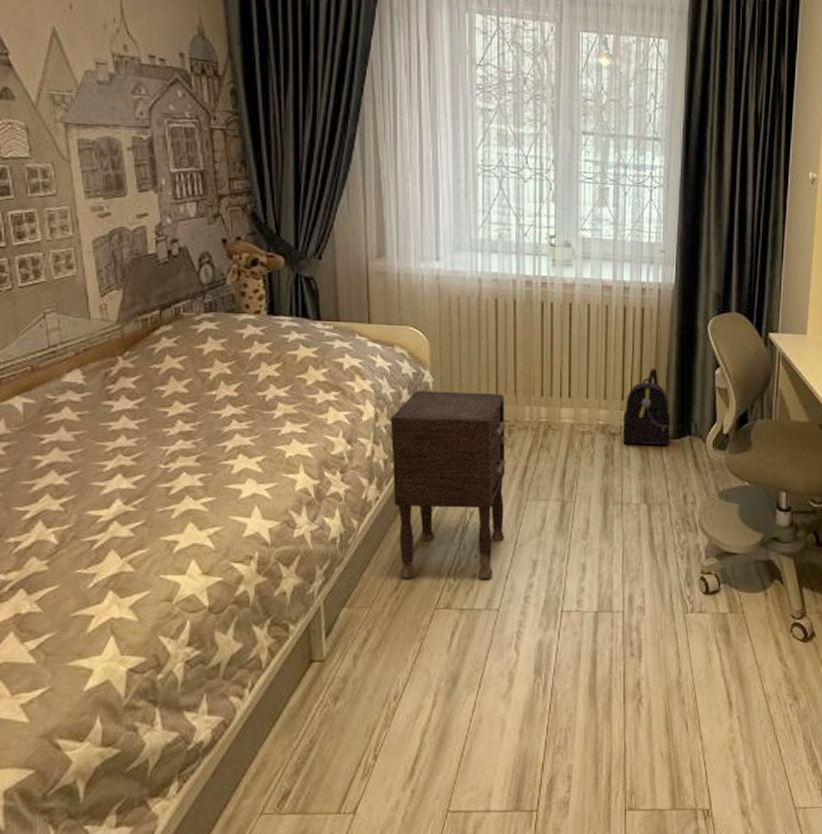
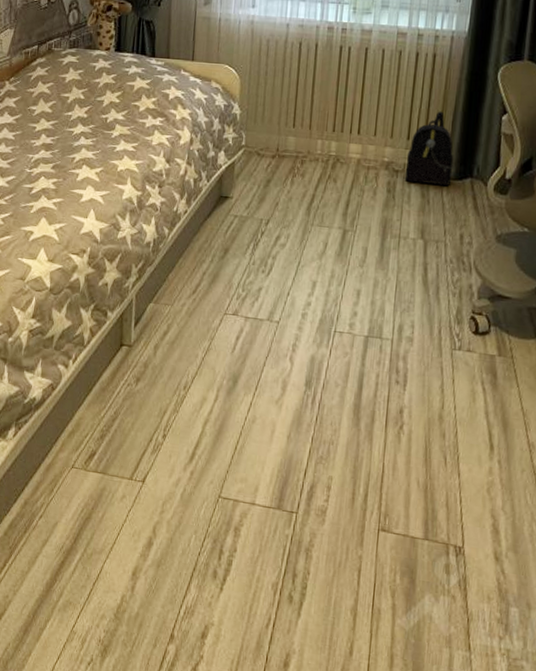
nightstand: present [390,390,506,579] -> none [198,120,301,294]

